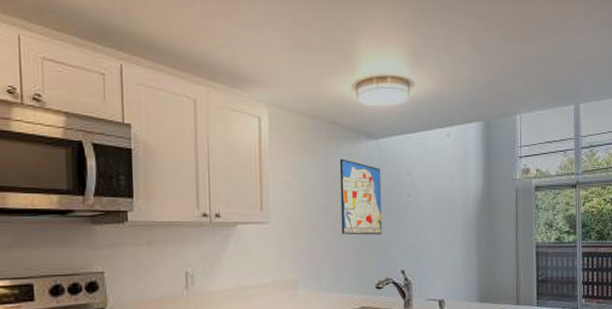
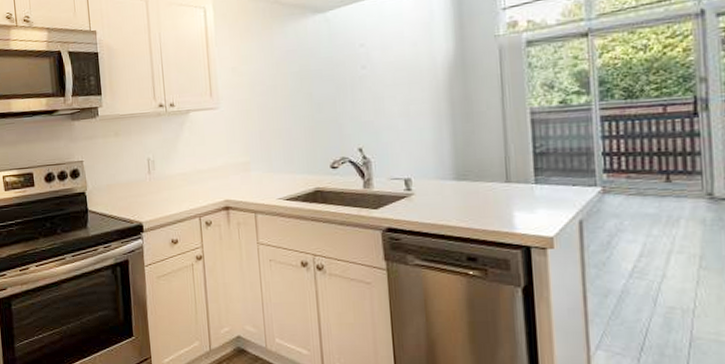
wall art: present [339,158,382,235] -> none [285,37,334,115]

